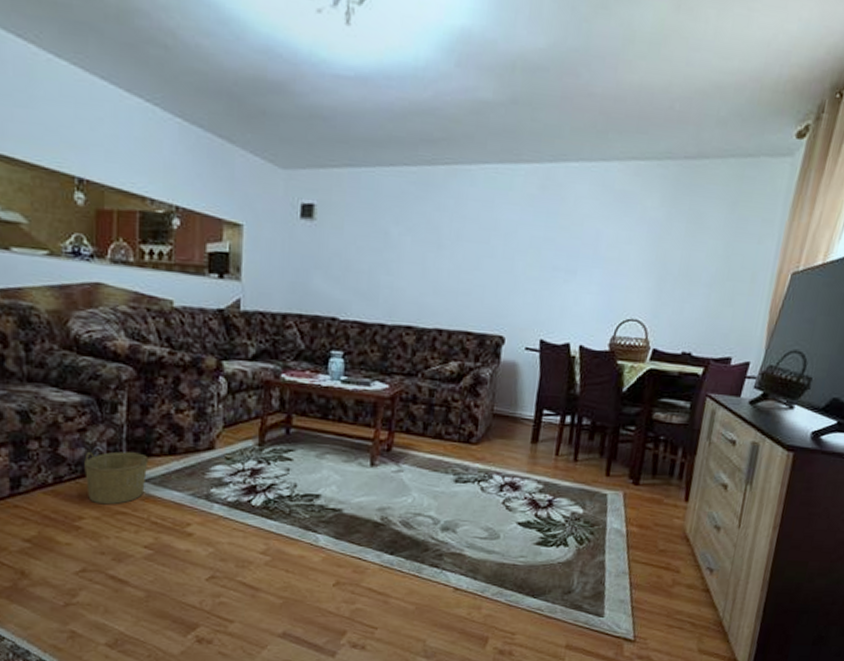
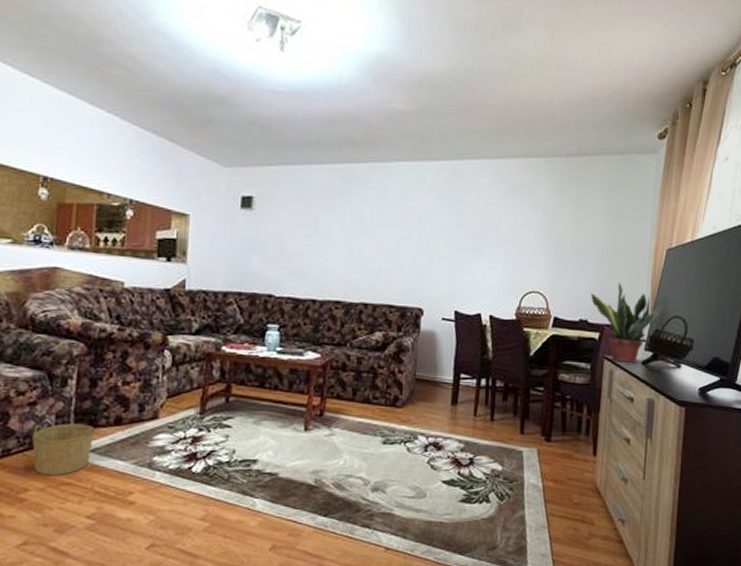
potted plant: none [697,311,783,402] -> present [590,283,665,363]

